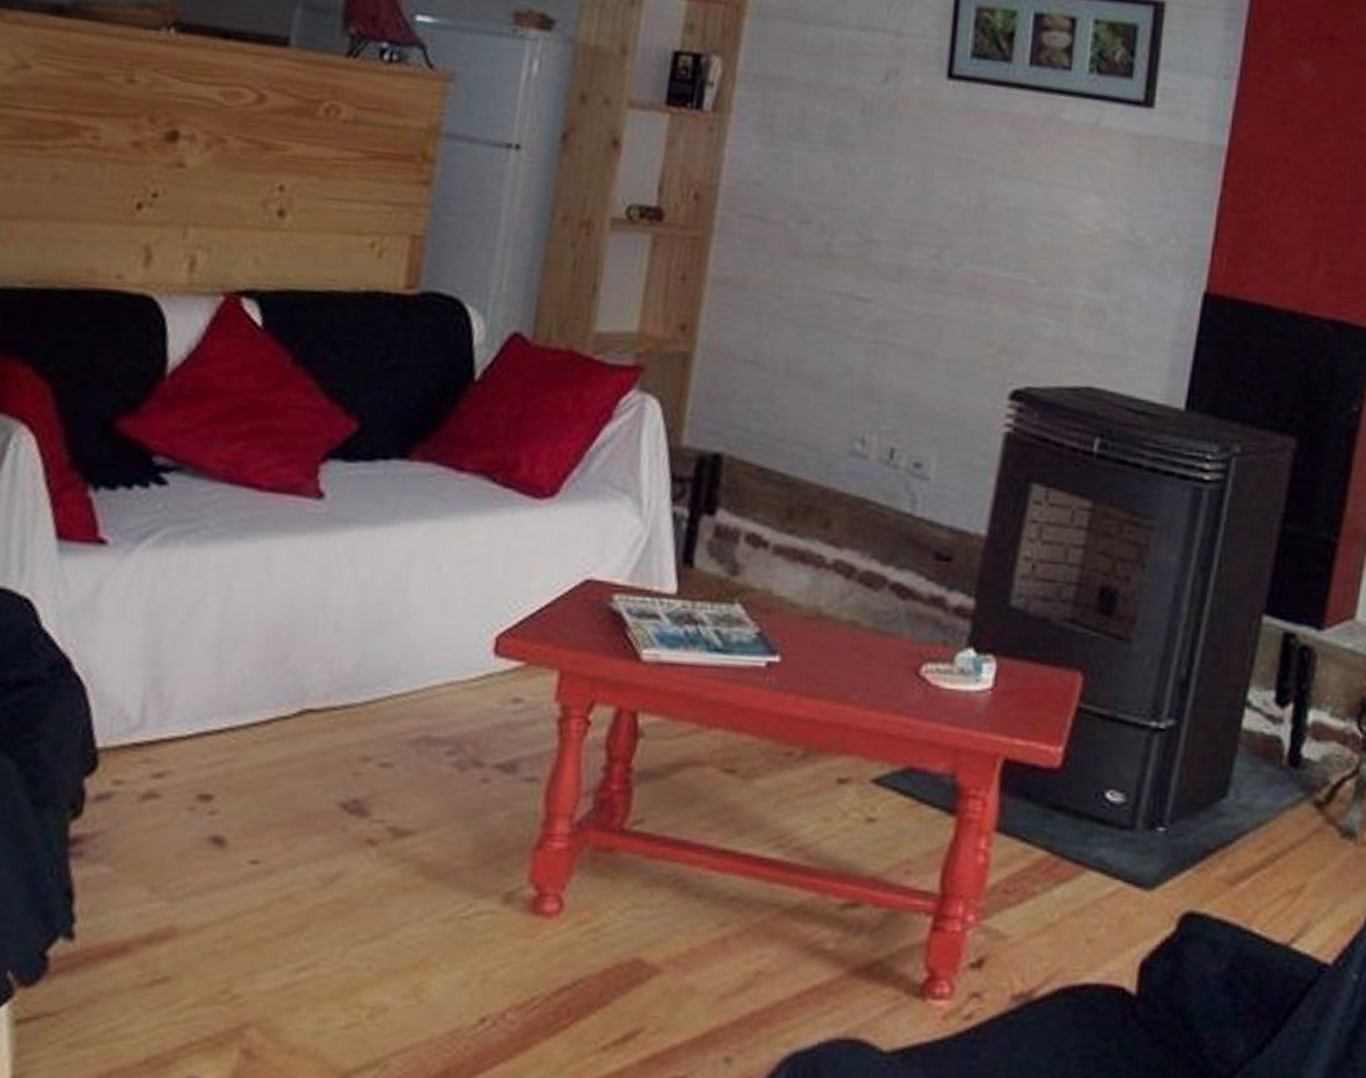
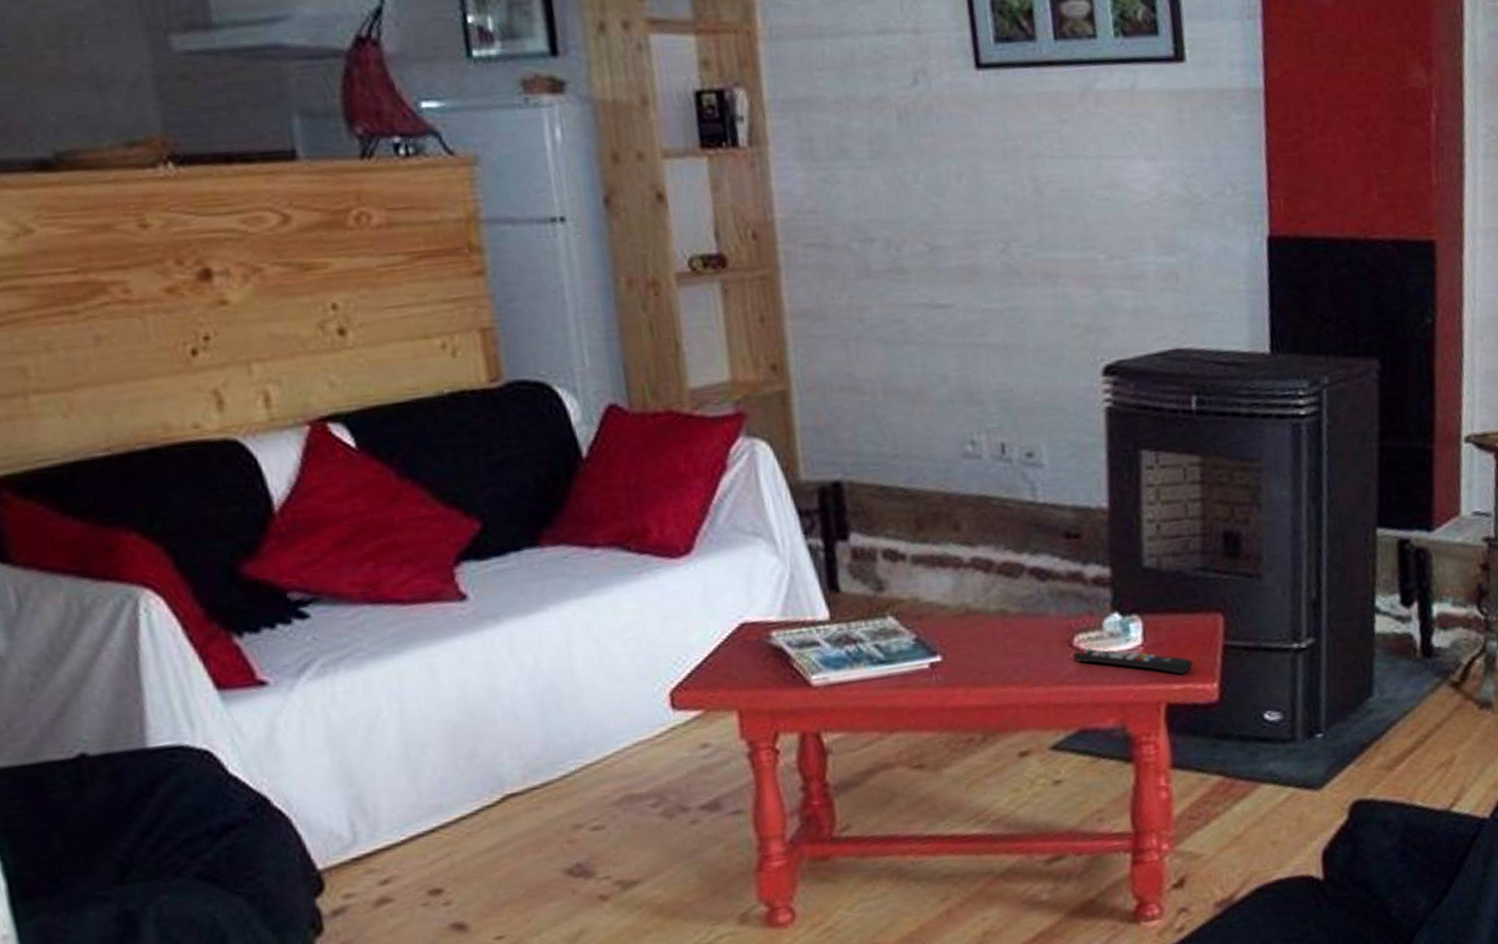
remote control: none [916,680,1042,731] -> present [1073,648,1194,675]

